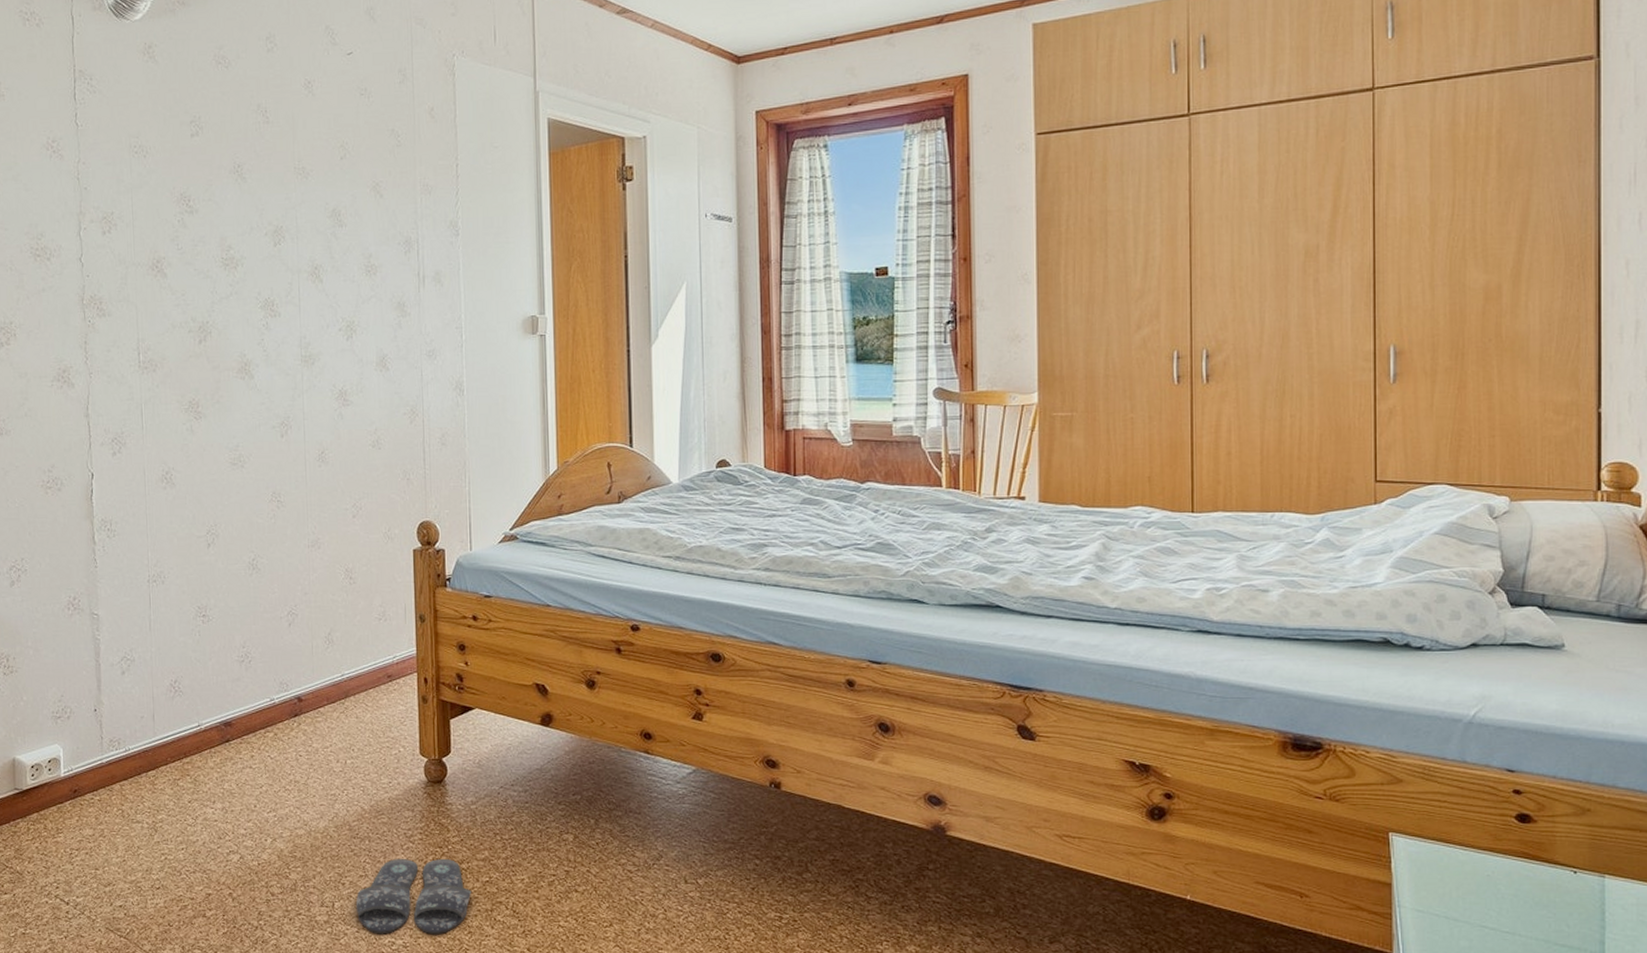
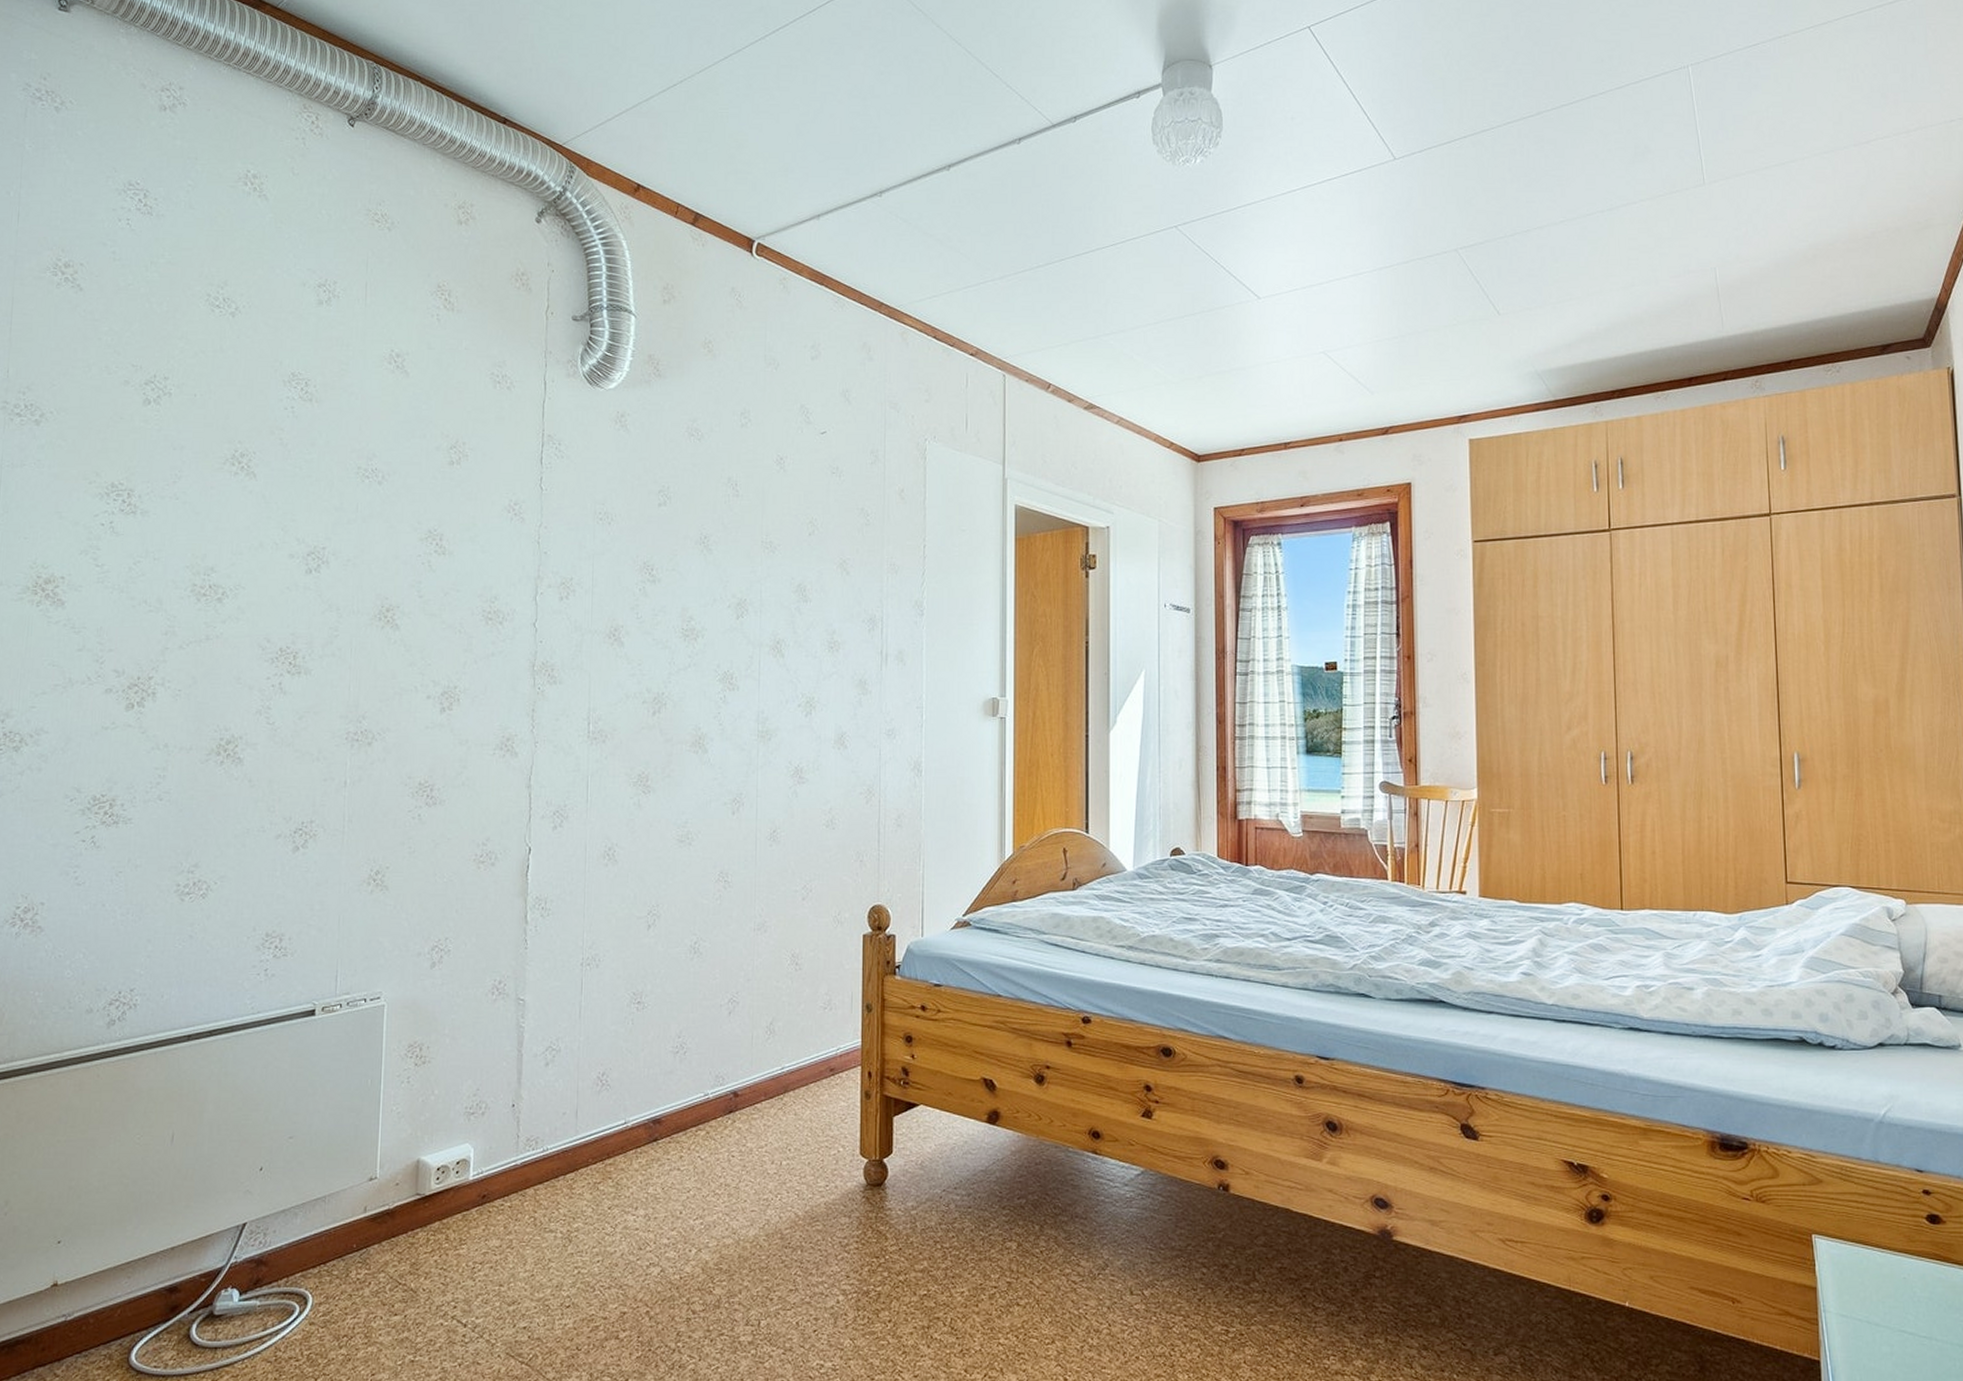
slippers: present [355,858,472,935] -> none [783,1269,909,1356]

